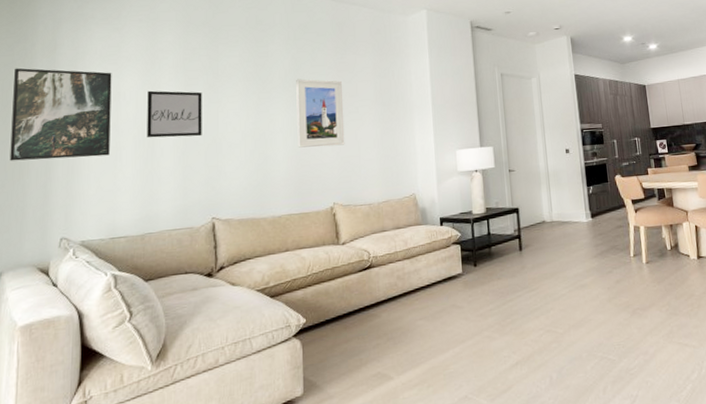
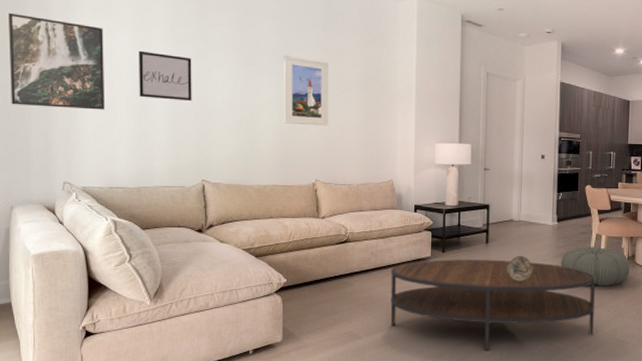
coffee table: none [420,265,649,376] -> present [390,259,595,351]
decorative bowl: none [544,259,573,289] -> present [507,255,533,281]
pouf: none [601,239,676,284] -> present [560,246,630,286]

